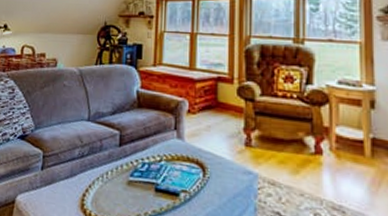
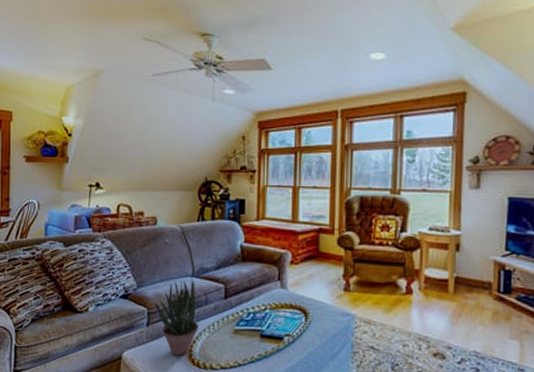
potted plant: none [50,123,93,205] -> present [155,278,199,356]

